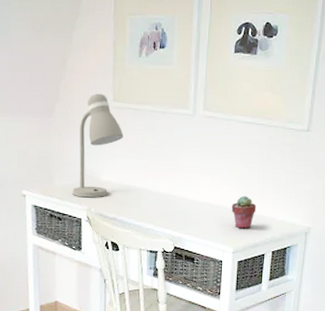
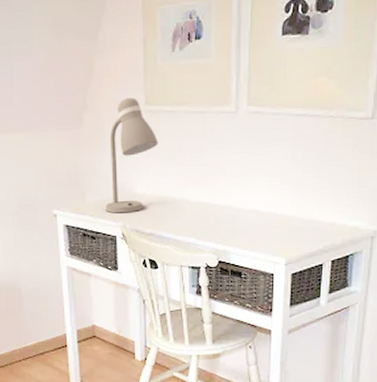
potted succulent: present [231,196,257,229] -> none [282,199,312,237]

